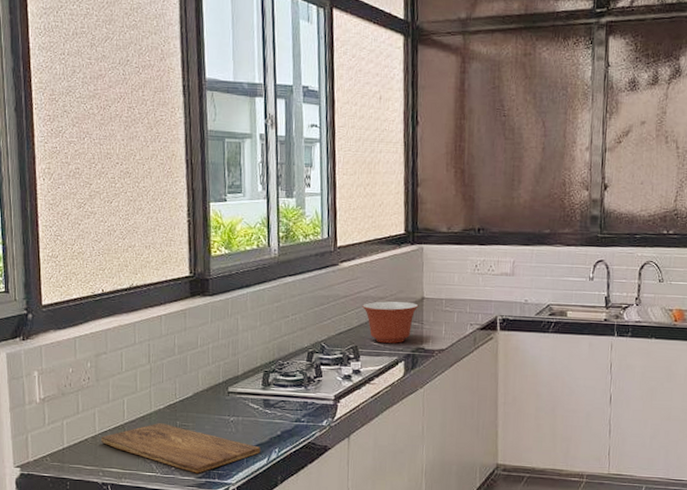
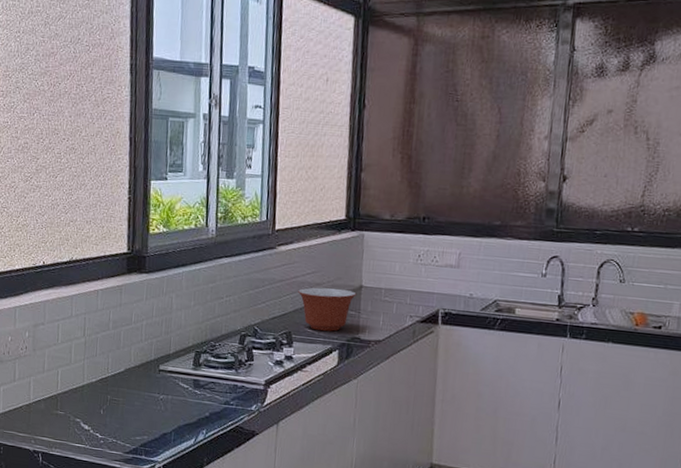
cutting board: present [101,423,261,474] -> none [35,396,189,449]

